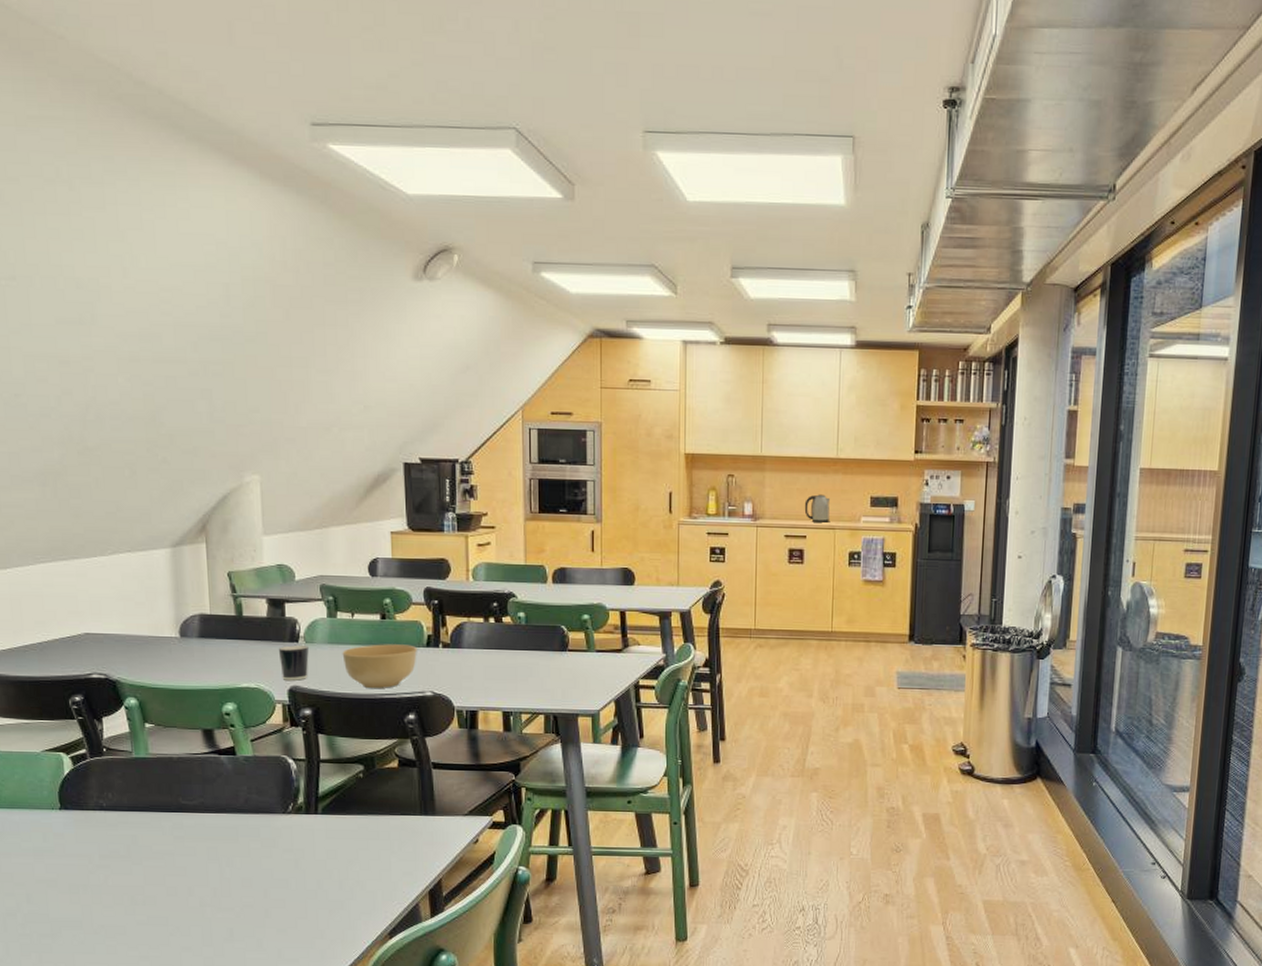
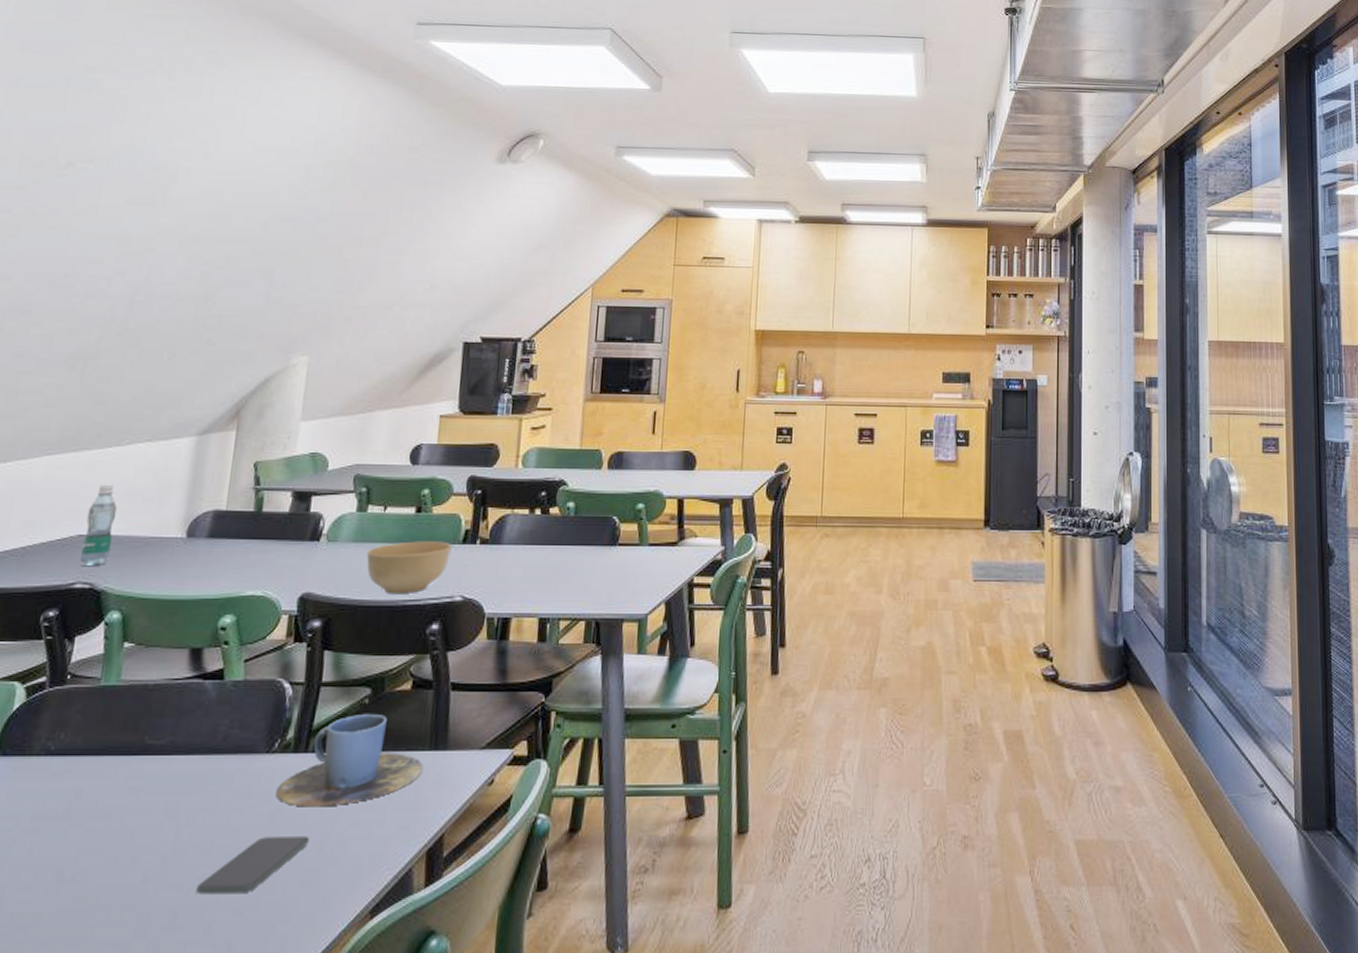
bottle: none [88,589,116,660] -> present [79,484,118,567]
smartphone: none [244,876,330,917] -> present [195,836,309,895]
mug: present [279,645,309,681] -> none [294,545,330,586]
cup: none [297,785,417,856] -> present [276,713,424,807]
kettle: present [804,494,831,524] -> none [875,370,902,401]

